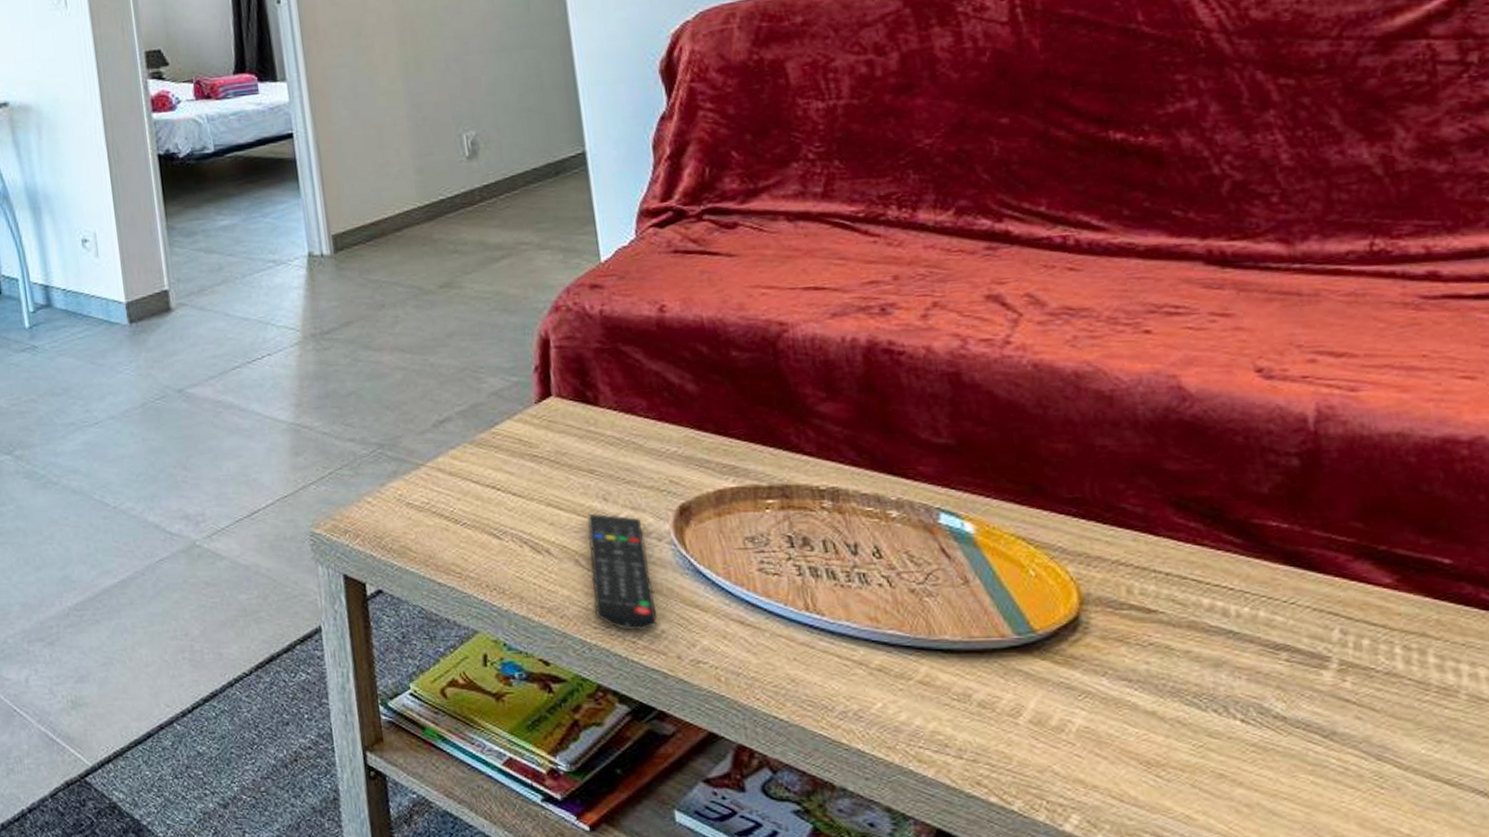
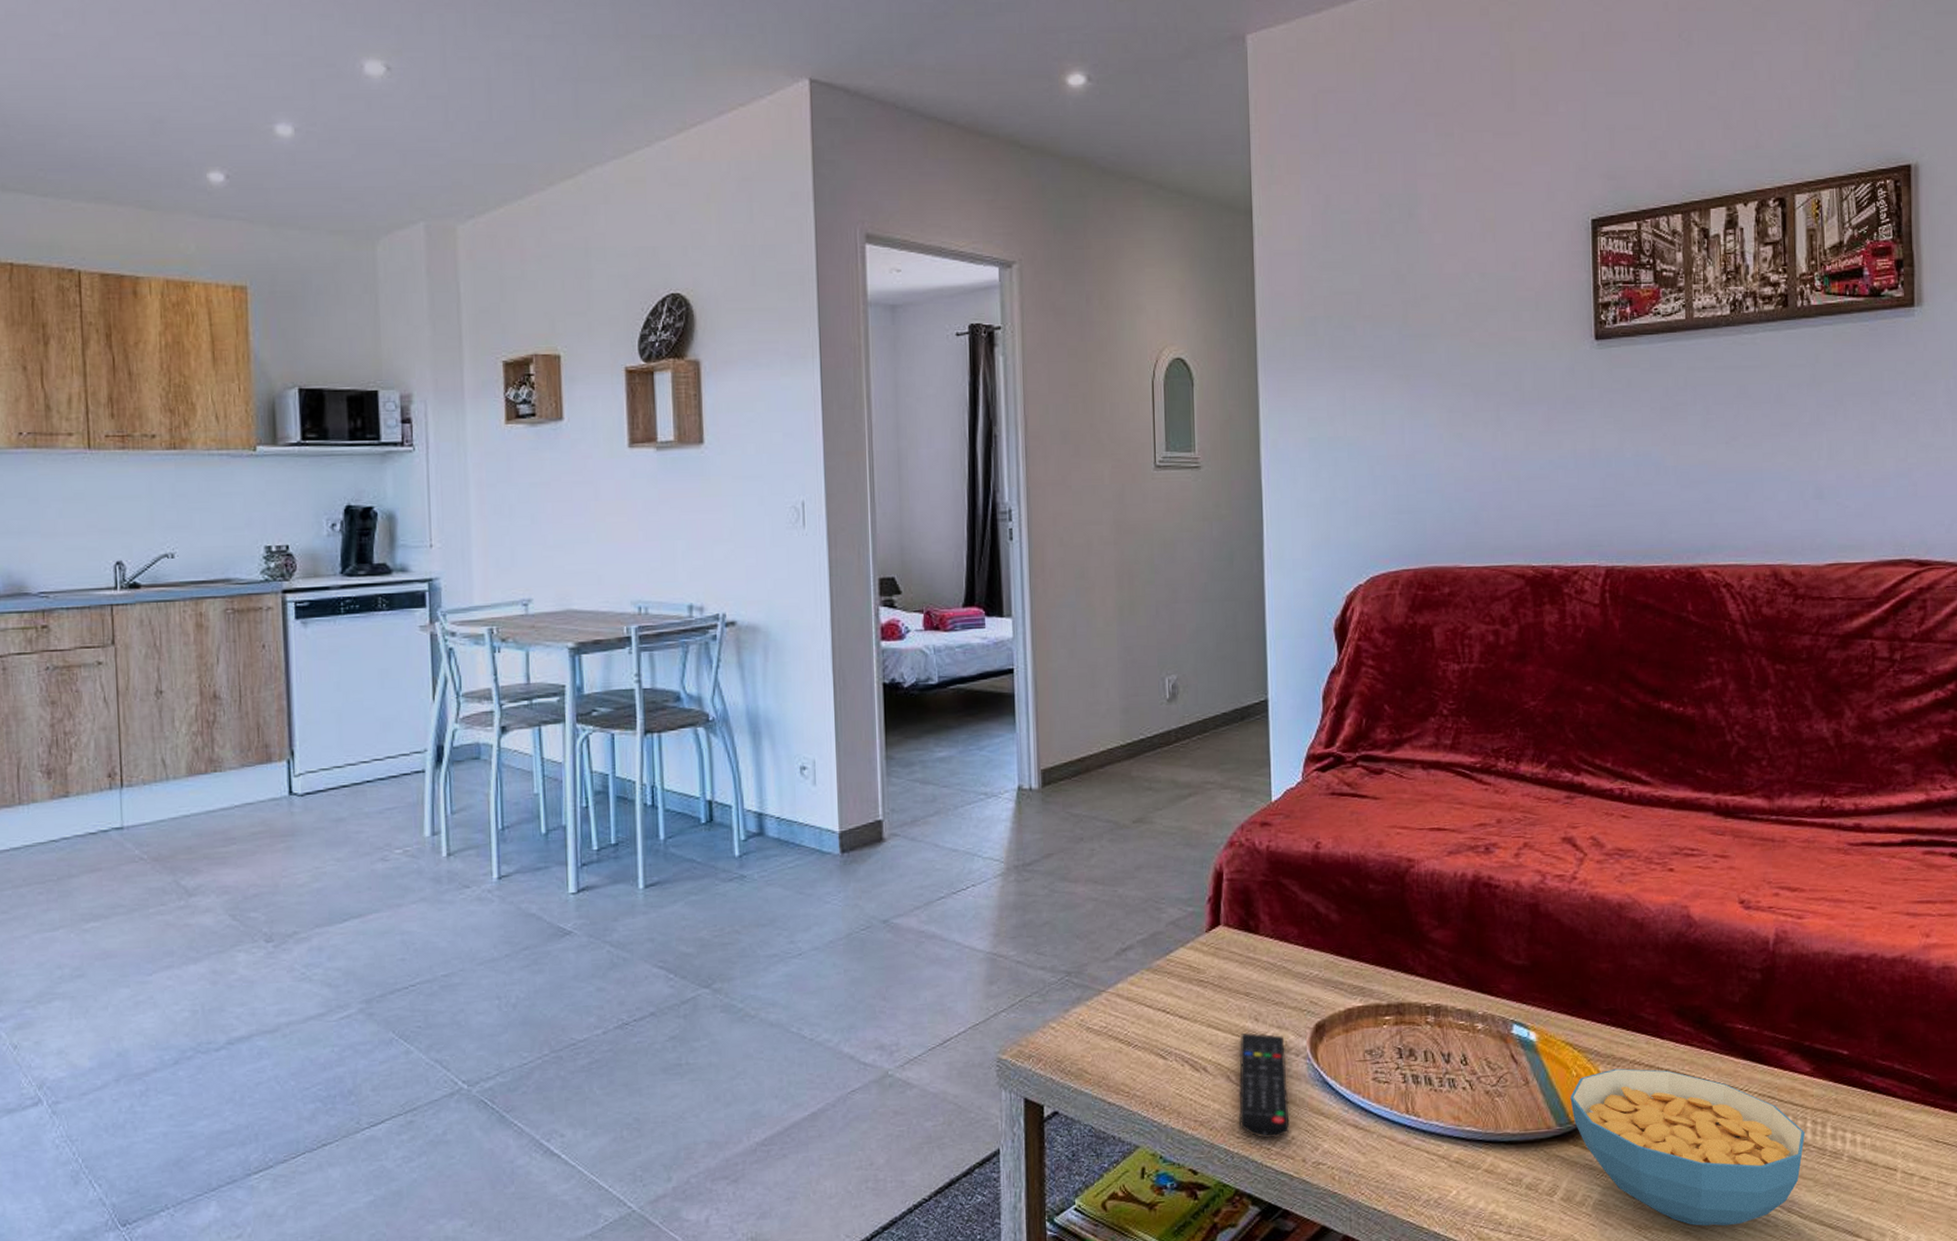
cereal bowl: none [1029,569,1394,771] -> present [1570,1068,1806,1226]

